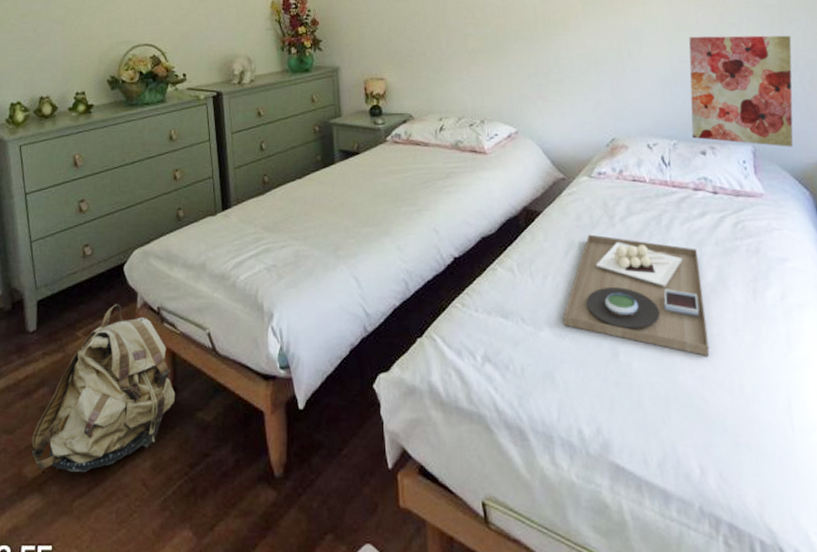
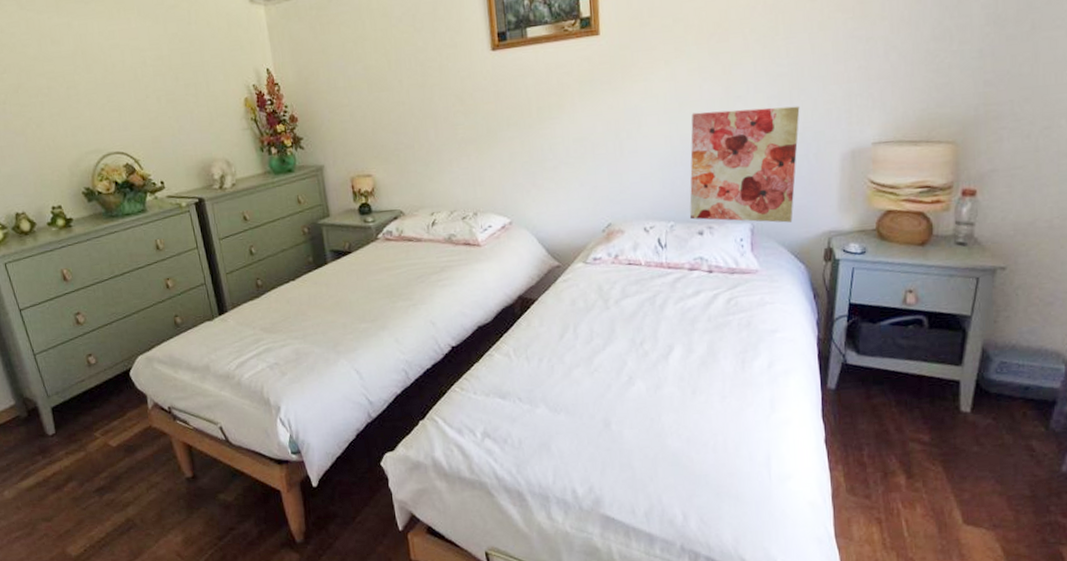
backpack: present [31,304,176,473] -> none [69,406,197,549]
platter: present [563,234,710,356] -> none [558,317,697,421]

